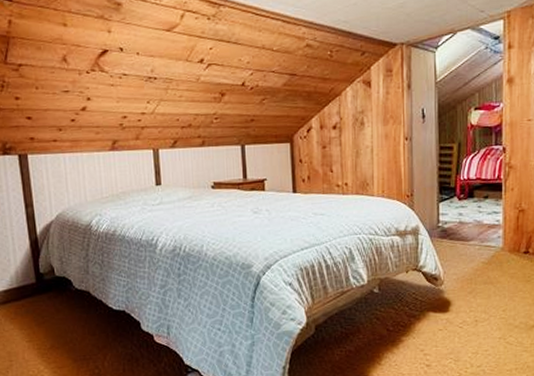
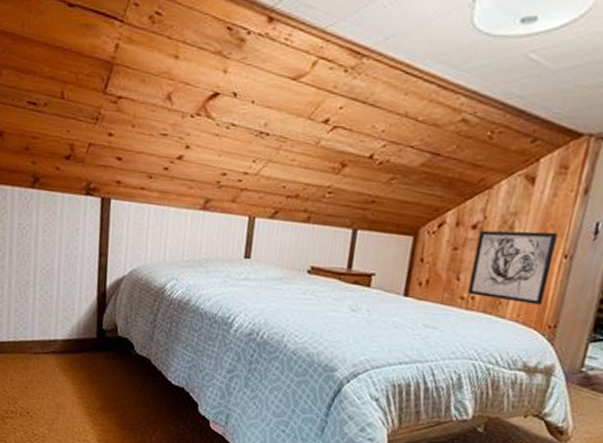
wall art: none [340,121,399,182] -> present [467,230,558,305]

